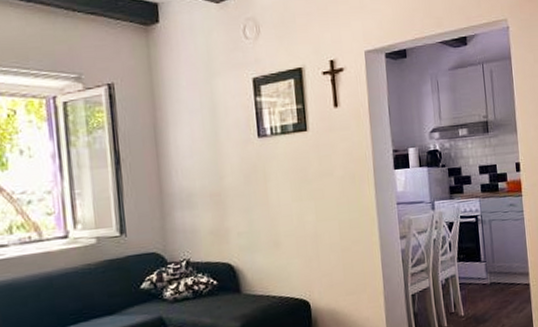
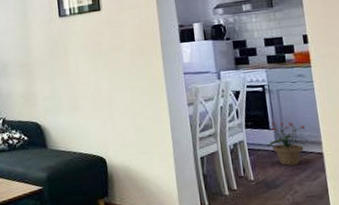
potted plant: none [479,253,516,299] -> present [268,121,308,166]

